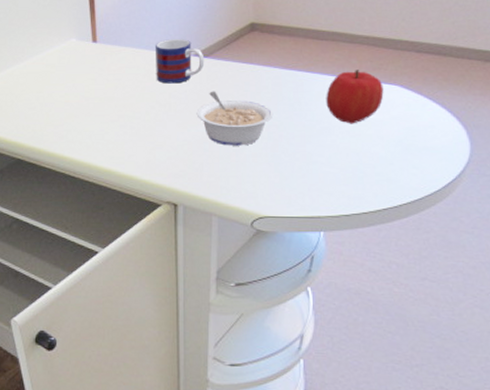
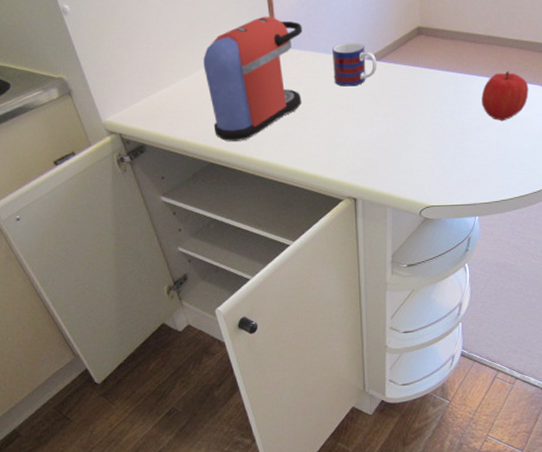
coffee maker: none [19,13,124,138] -> present [203,16,303,142]
legume: present [196,91,274,146] -> none [371,93,438,144]

